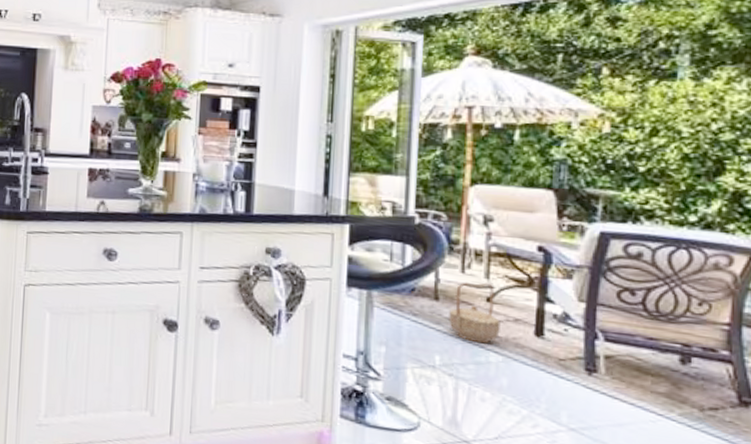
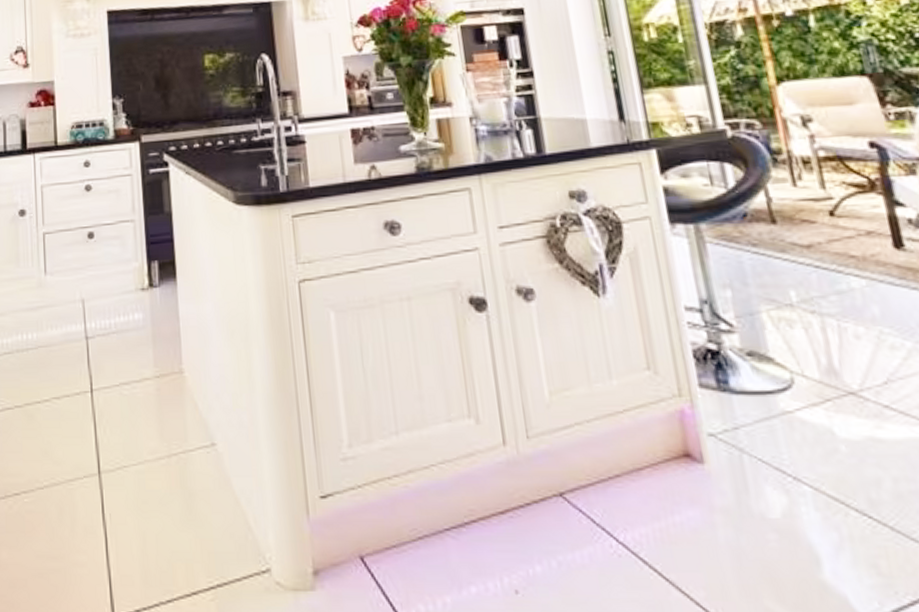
basket: present [449,282,500,344] -> none [791,193,855,268]

